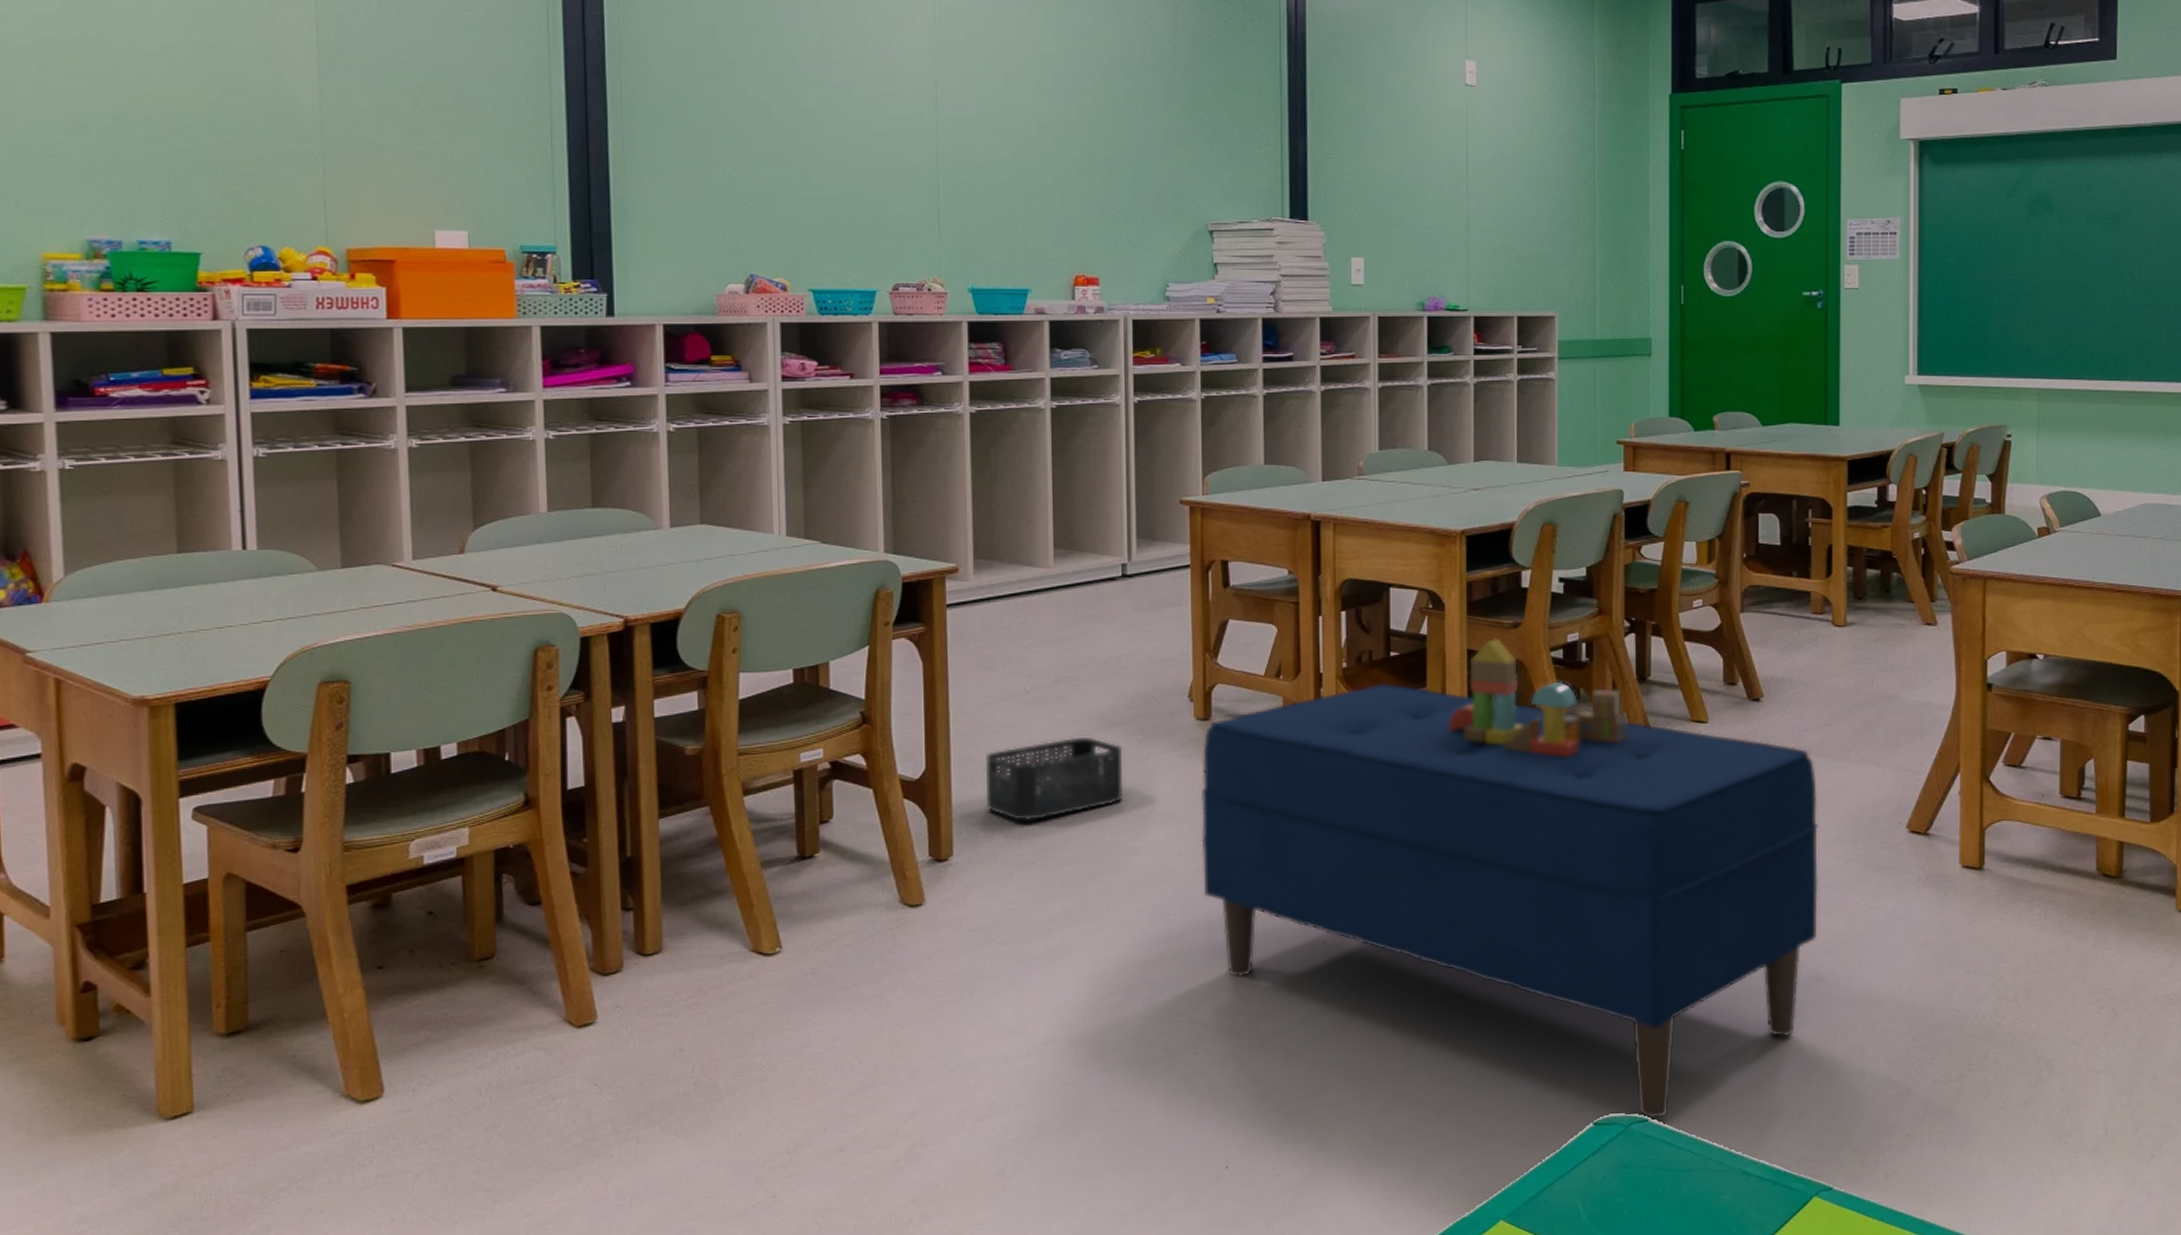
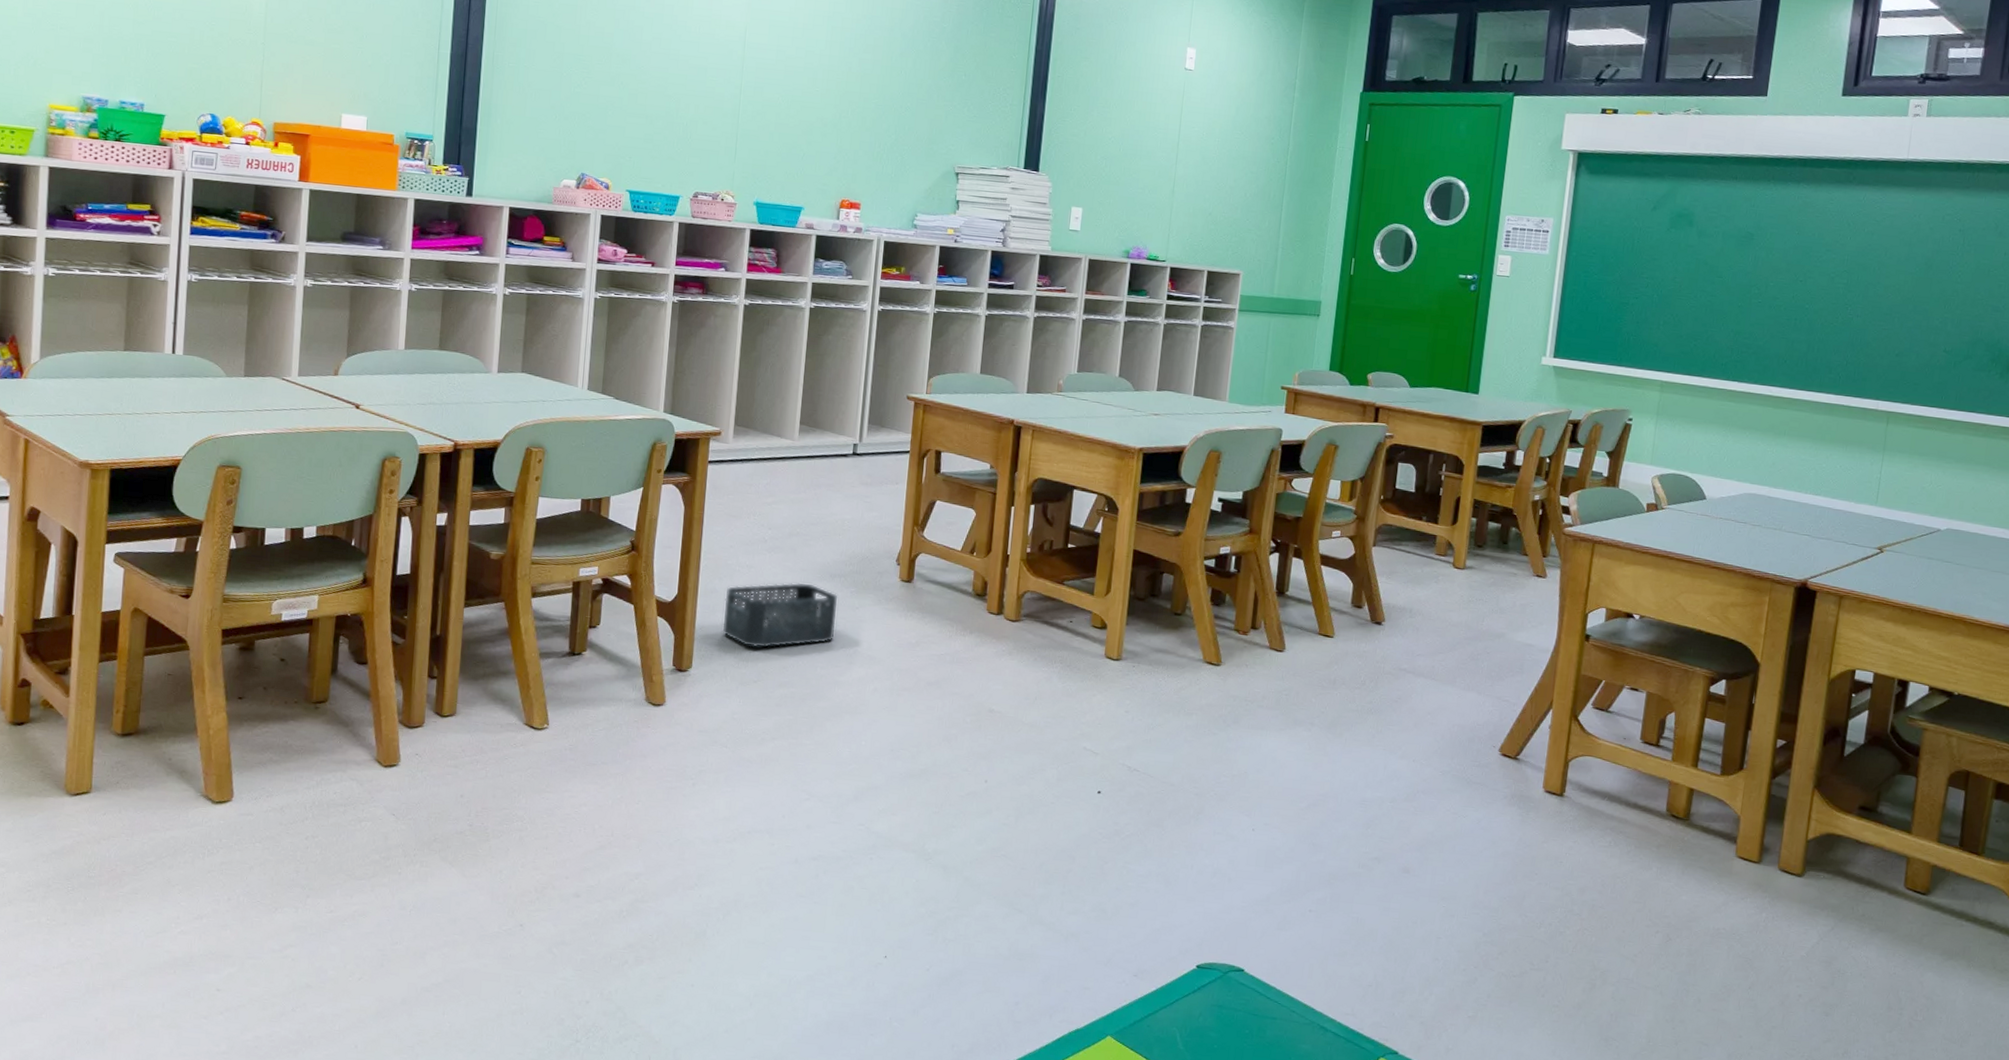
bench: present [1200,682,1819,1119] -> none [891,569,1424,970]
toy blocks: present [1449,638,1629,757] -> none [1111,542,1265,652]

